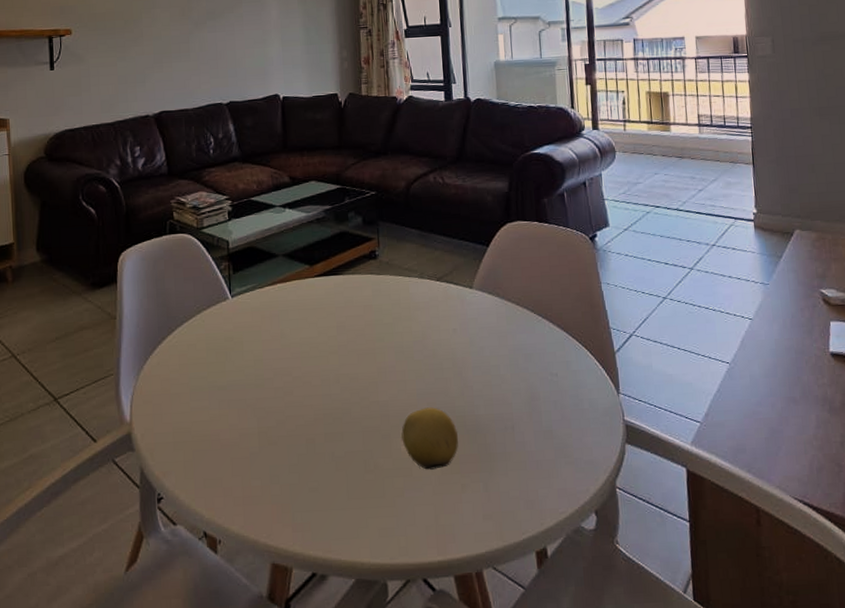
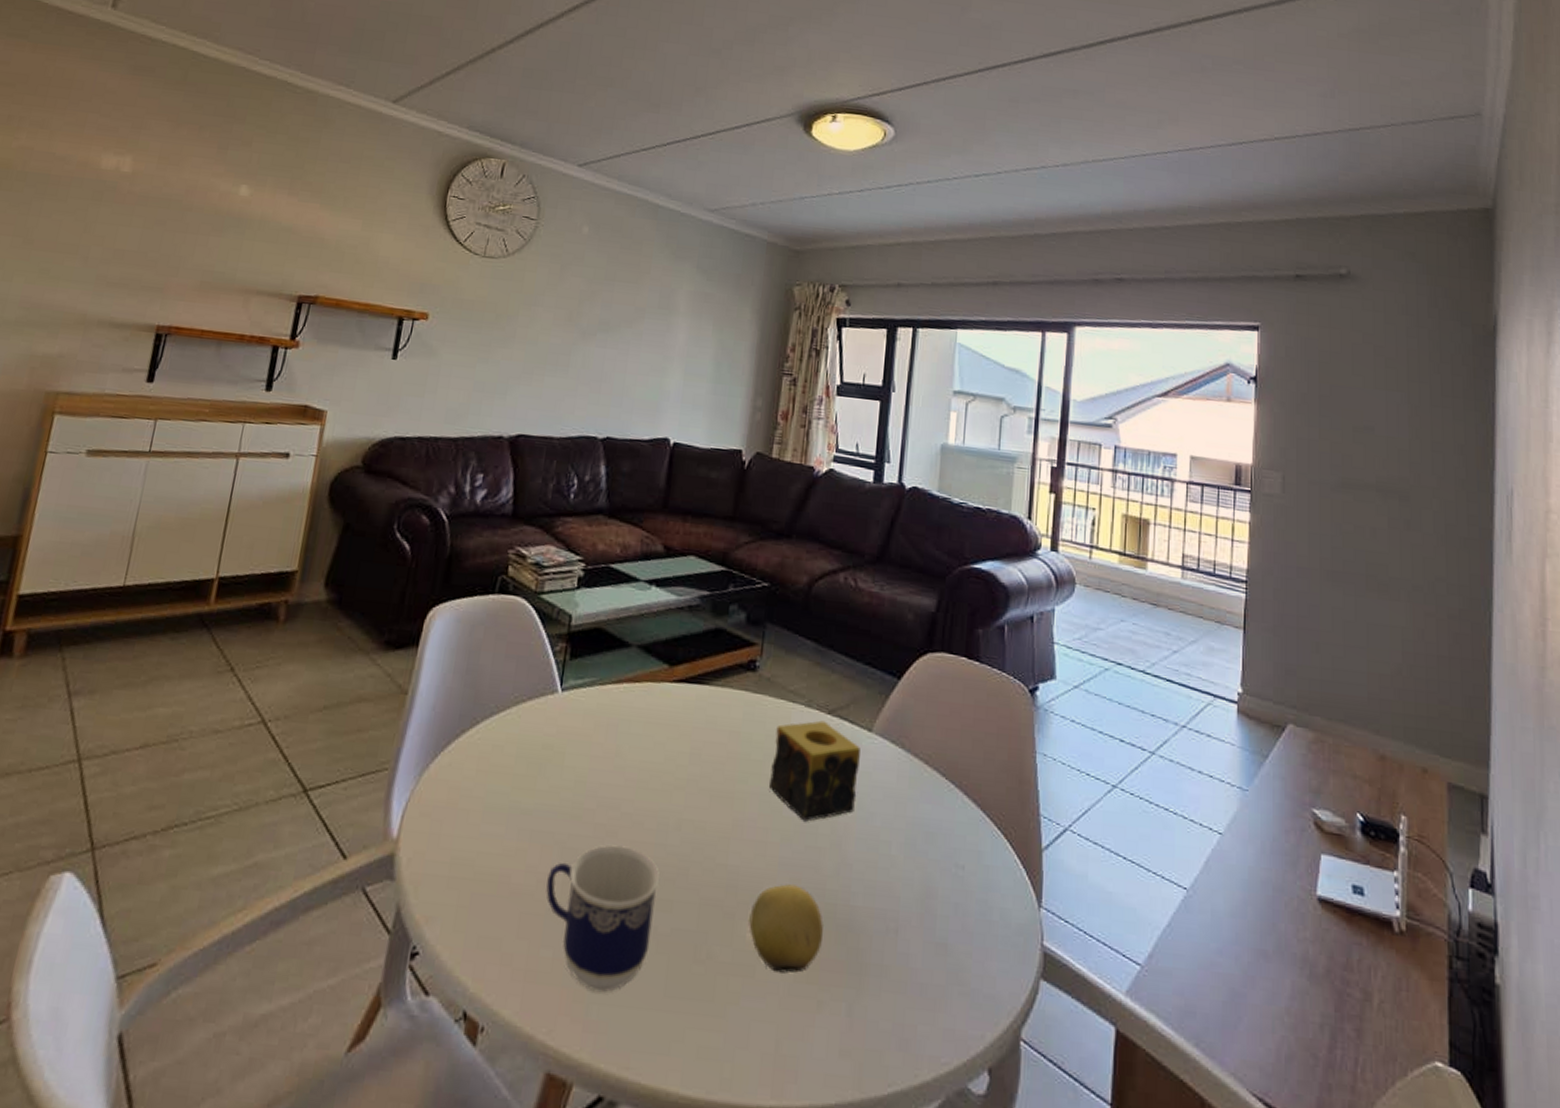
cup: none [247,400,331,504] -> present [546,844,660,993]
candle: none [399,286,468,361] -> present [768,720,860,822]

